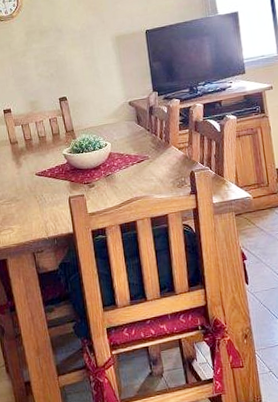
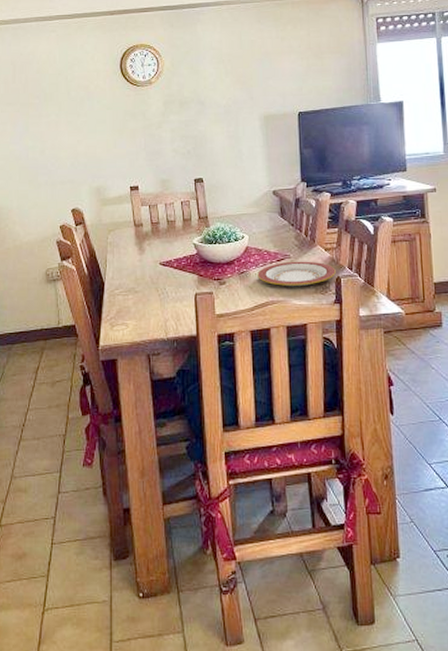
plate: none [121,160,190,184] -> present [257,261,336,287]

